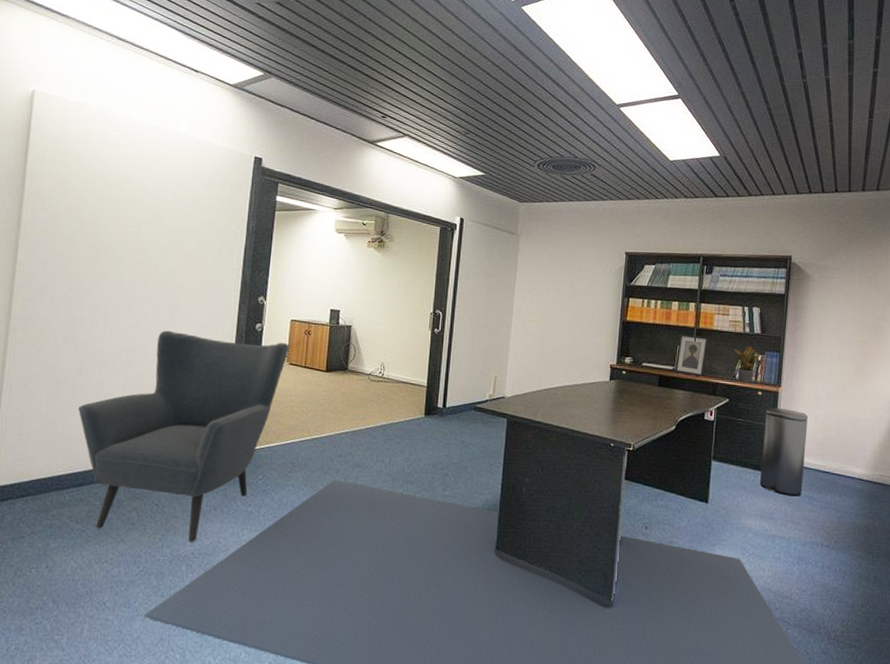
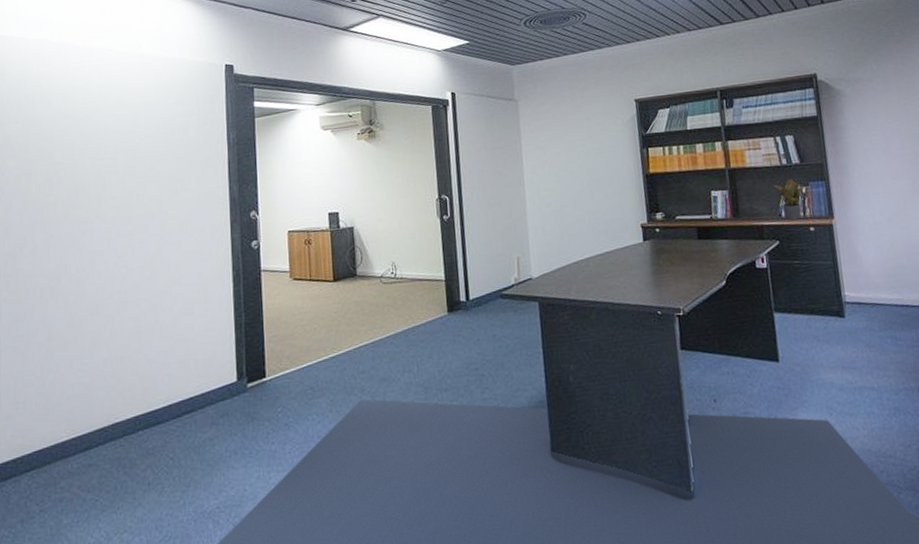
chair: present [78,330,289,542] -> none [75,257,291,496]
picture frame: present [674,333,709,377] -> none [710,176,746,222]
pedal bin: present [759,407,809,497] -> none [822,241,883,340]

